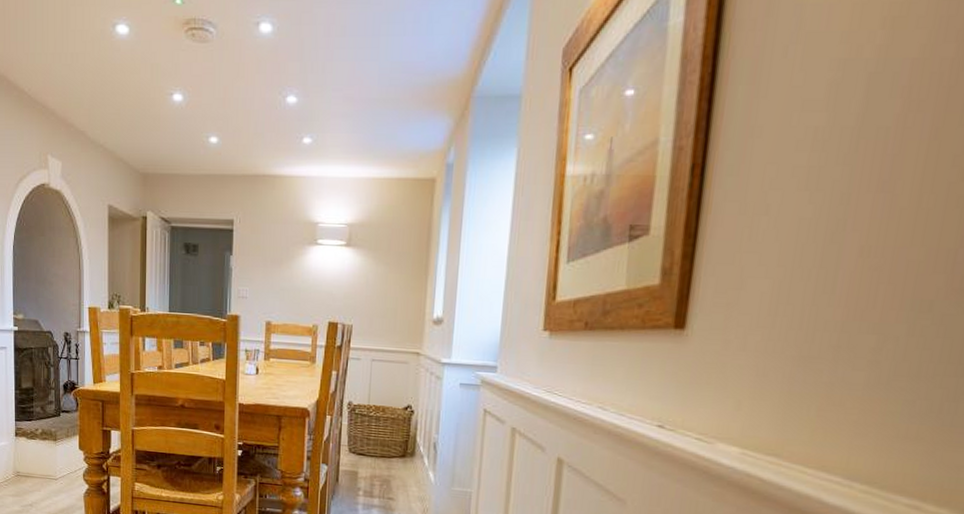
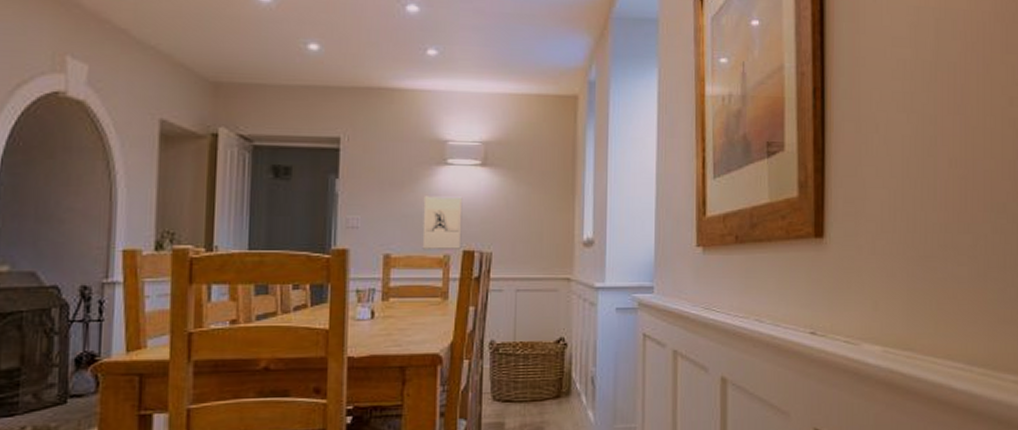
wall sculpture: none [296,272,330,321] -> present [422,196,463,251]

